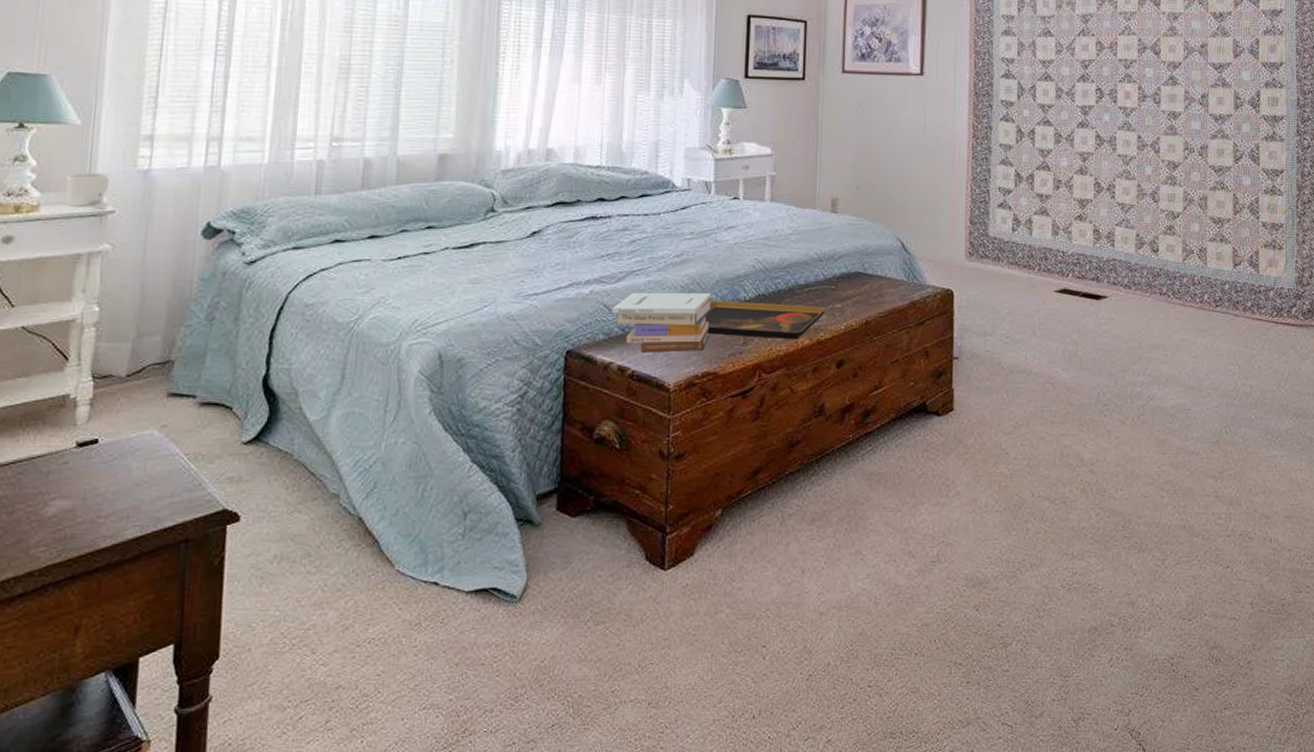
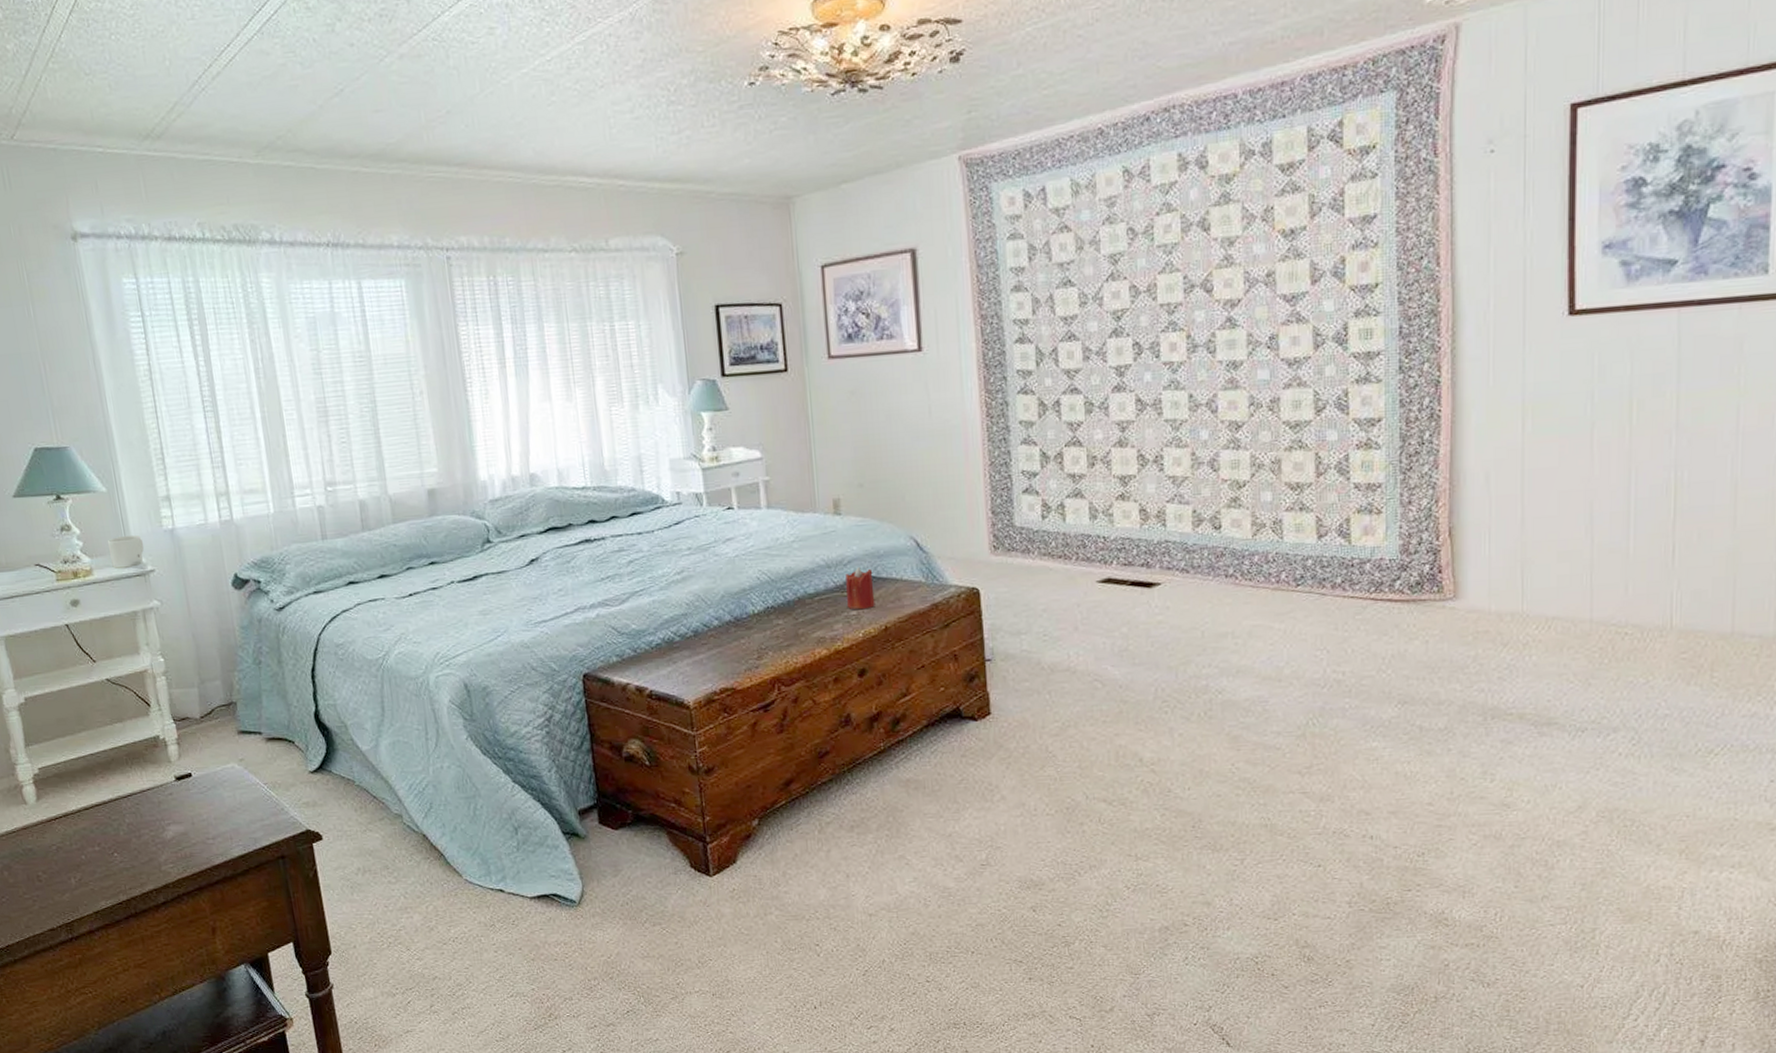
books: present [611,292,712,353] -> none [620,608,722,672]
decorative tray: present [704,300,827,340] -> none [714,614,842,651]
candle: none [834,262,860,303] -> present [845,566,875,610]

